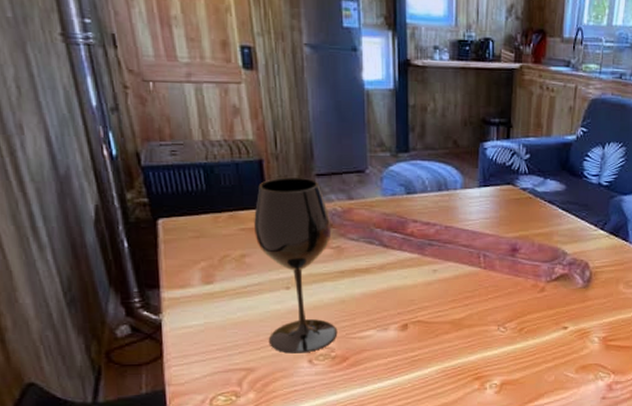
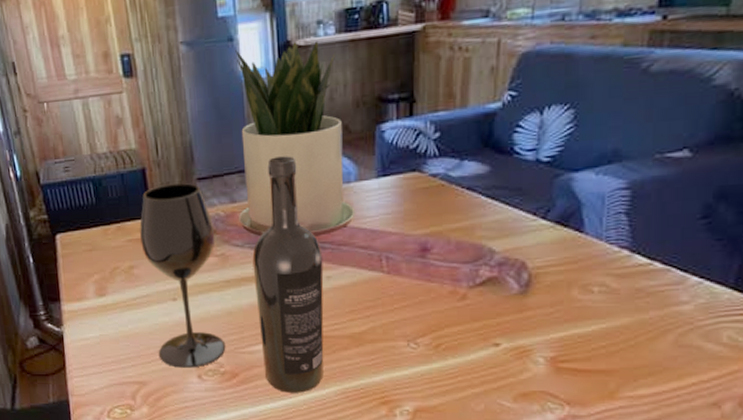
planter: none [354,60,460,236] -> present [235,40,356,238]
wine bottle: none [367,161,431,373] -> present [252,156,324,393]

